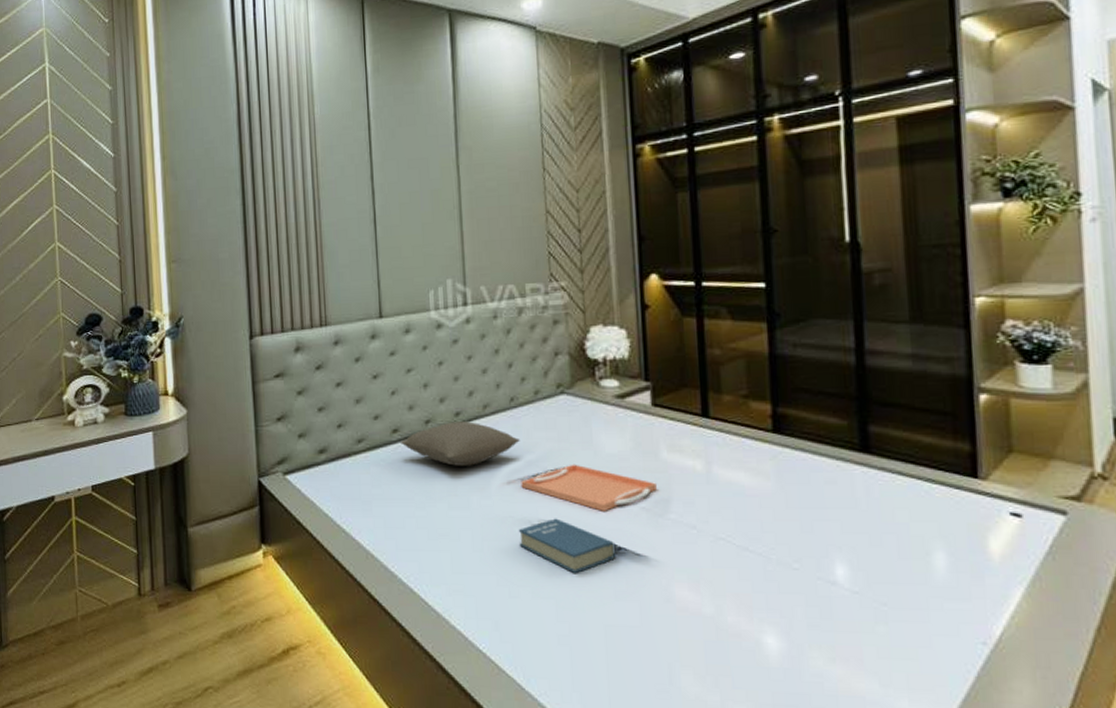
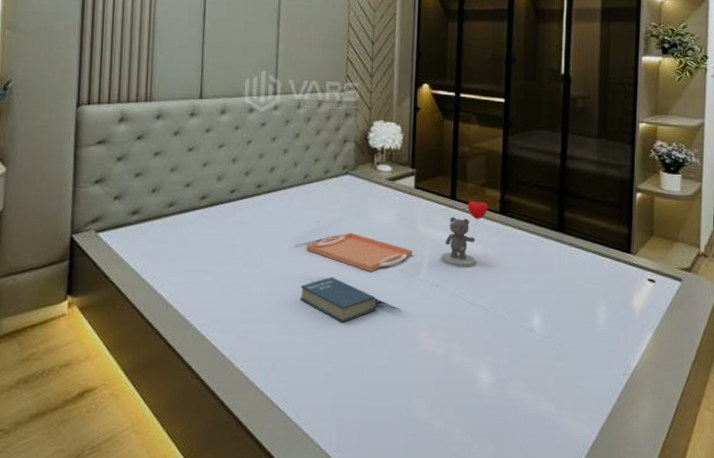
pillow: present [399,421,520,466] -> none [206,192,309,231]
teddy bear: none [696,418,756,504] -> present [441,201,488,268]

